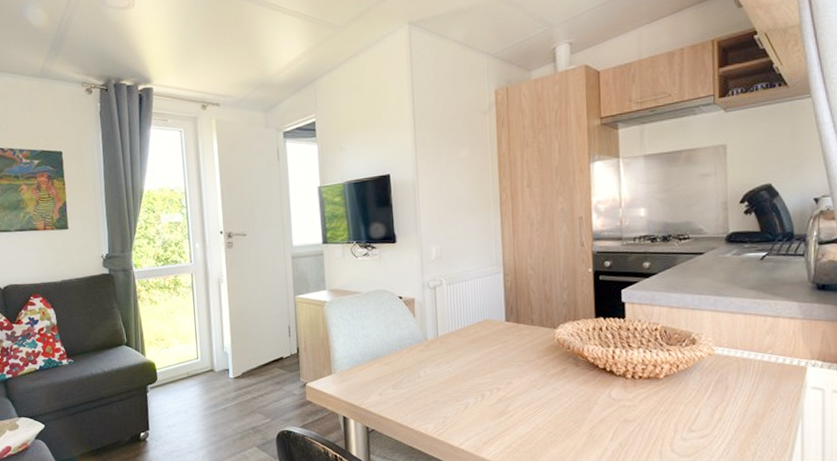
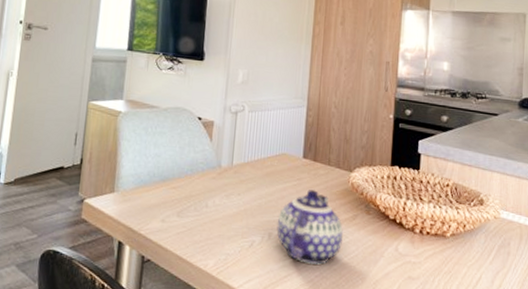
teapot: none [488,350,554,419] -> present [277,190,343,265]

